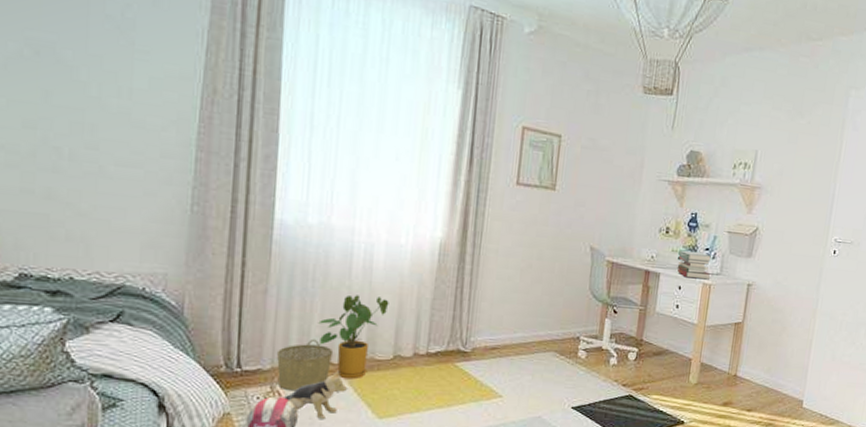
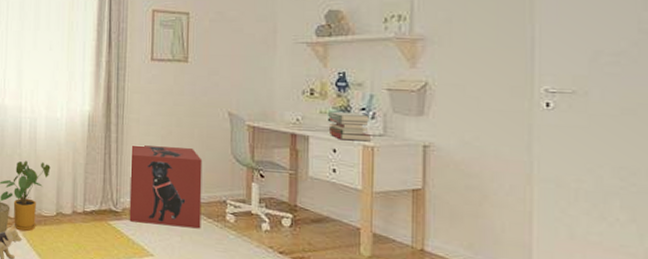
storage box: none [479,279,561,367] -> present [129,145,203,229]

